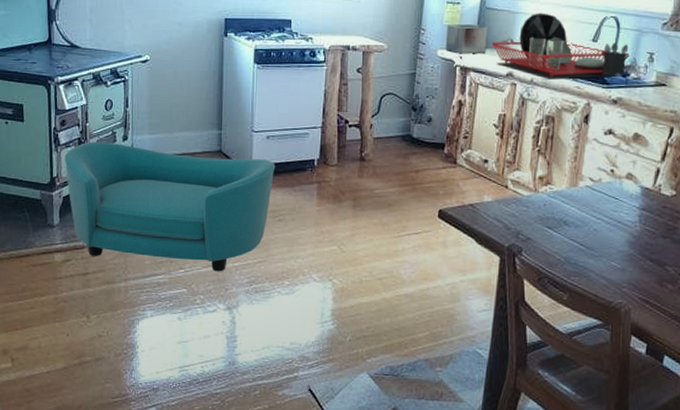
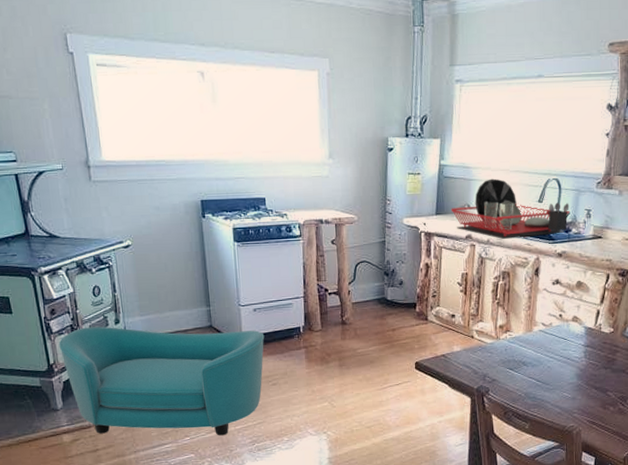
toaster: present [445,23,489,55] -> none [409,192,448,222]

